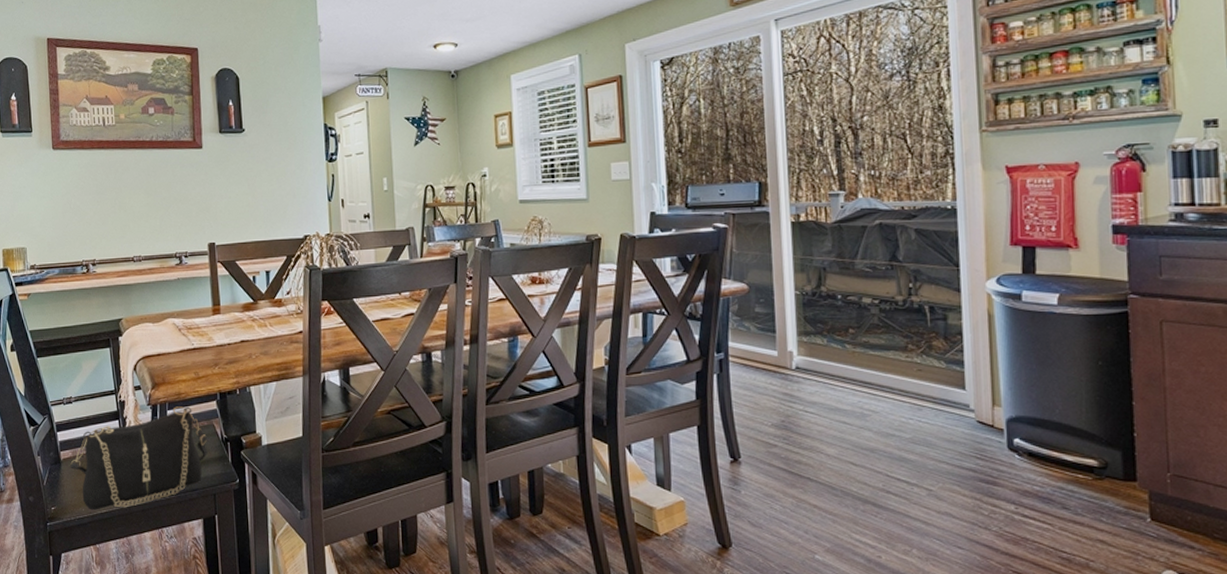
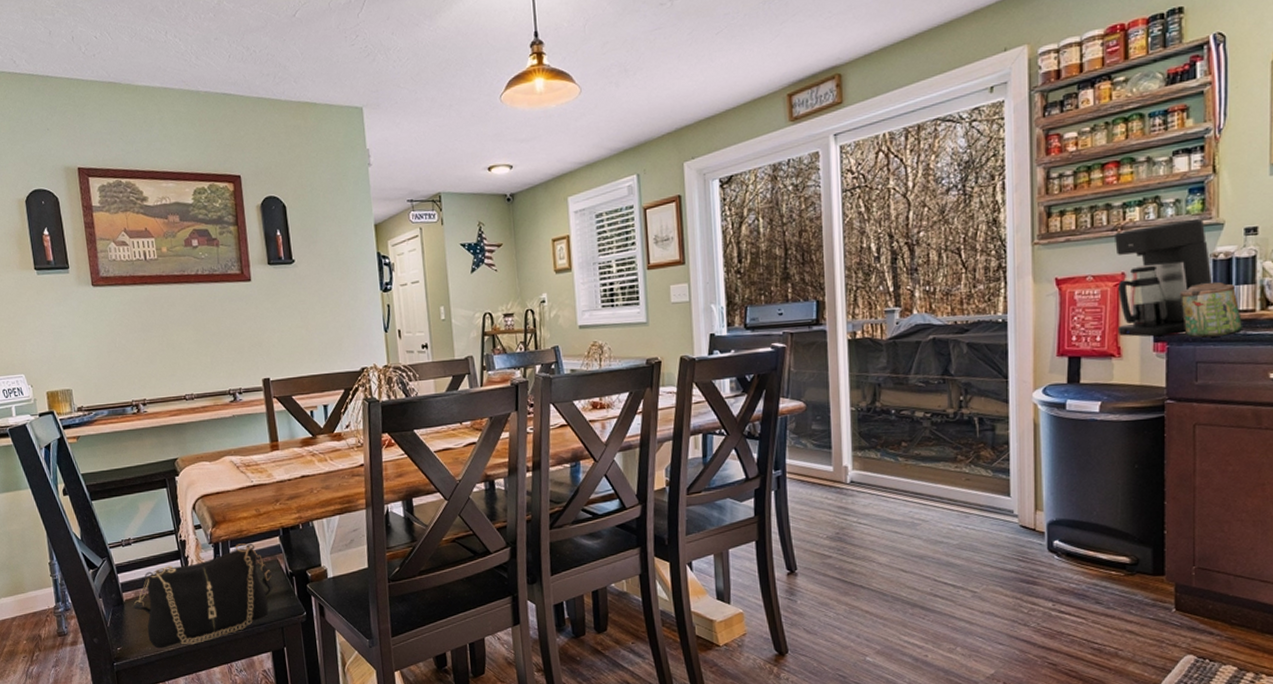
coffee maker: none [1066,109,1173,229] -> present [1115,218,1213,337]
canister: none [1139,173,1208,231] -> present [1181,281,1243,338]

